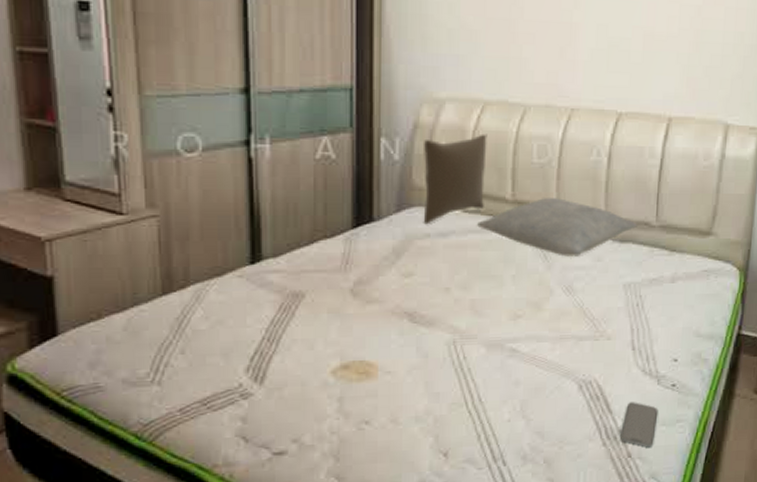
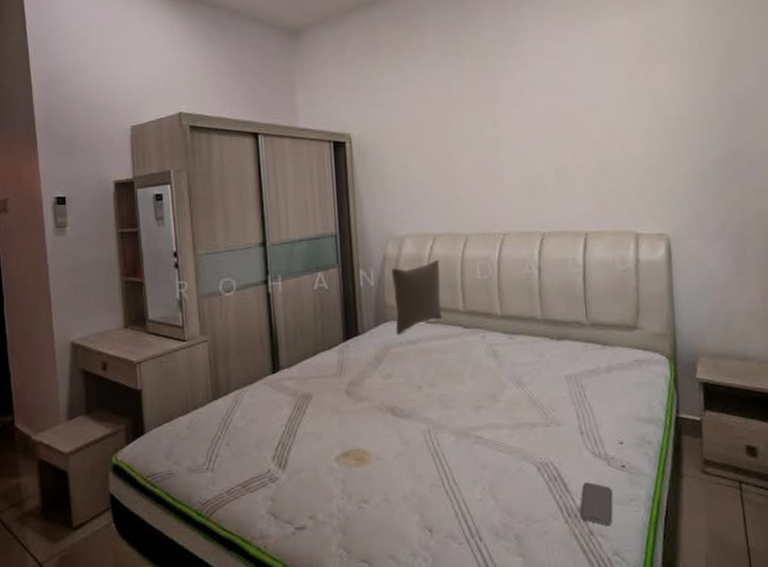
pillow: present [477,197,637,257] -> none [438,306,571,355]

